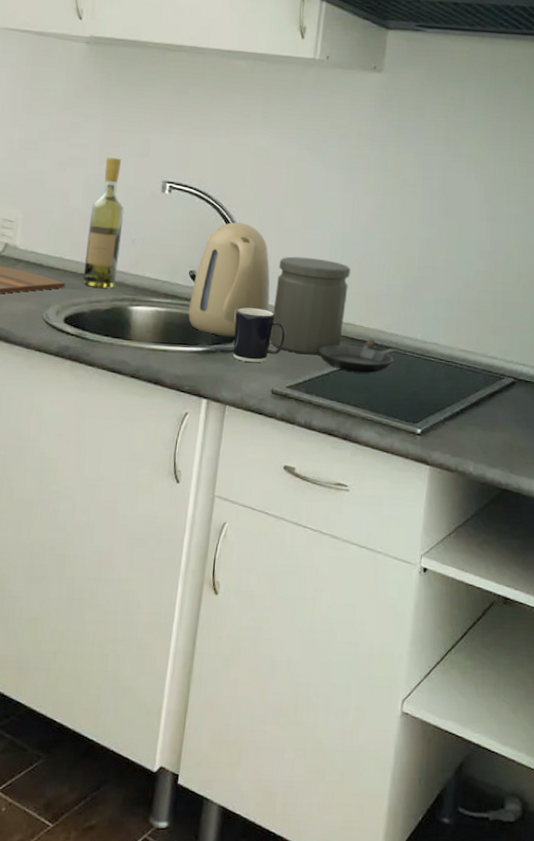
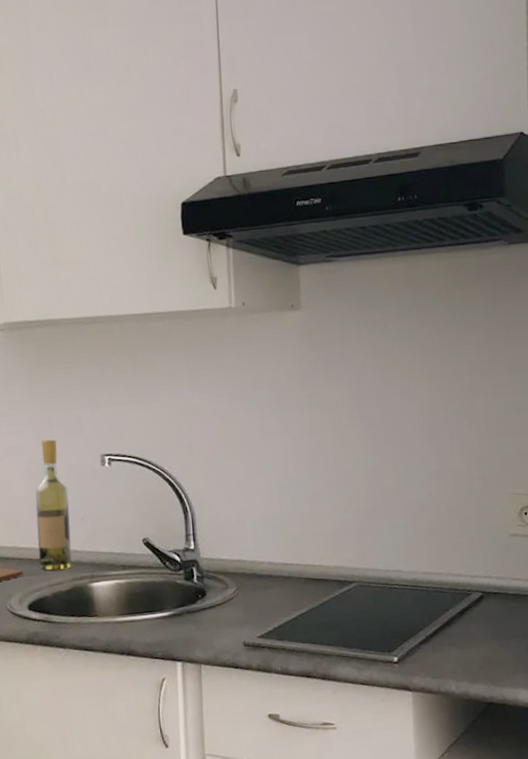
kettle: present [188,222,270,337] -> none [147,483,227,598]
mug: present [233,307,285,363] -> none [194,564,248,620]
jar: present [270,256,351,356] -> none [229,505,304,603]
frying pan: present [318,339,394,373] -> none [283,576,359,612]

